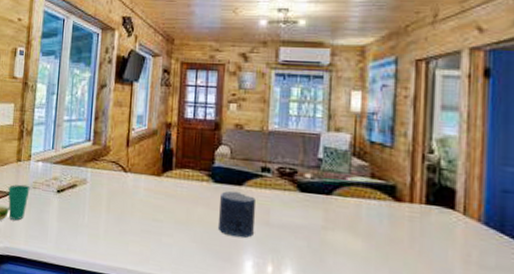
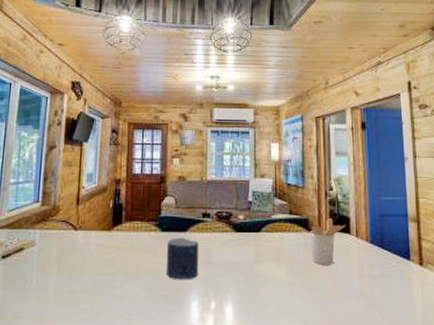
utensil holder: none [396,187,449,245] -> present [309,217,346,265]

